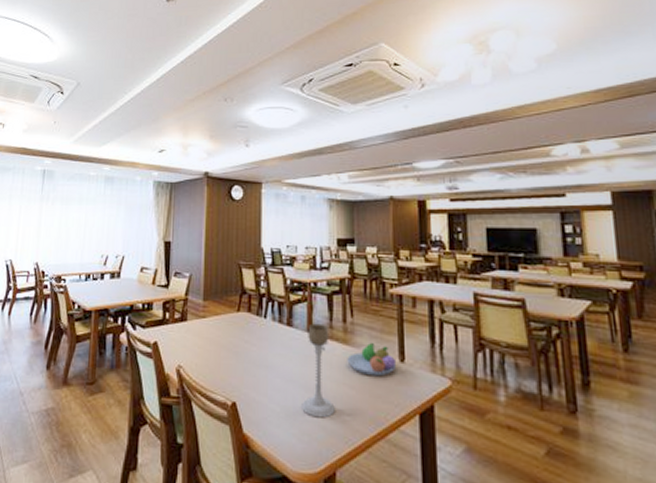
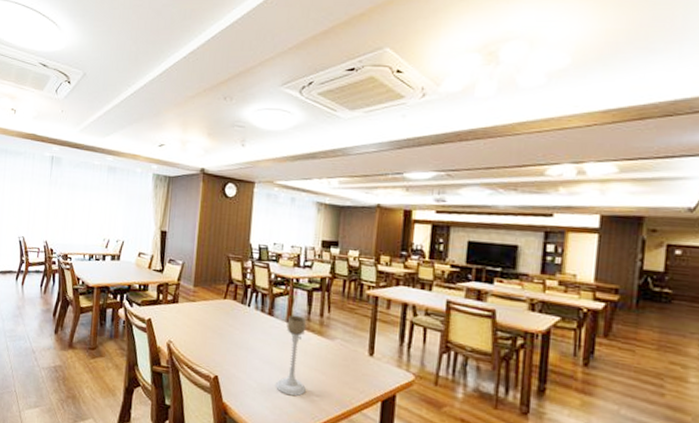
fruit bowl: present [347,342,397,377] -> none [320,336,367,367]

